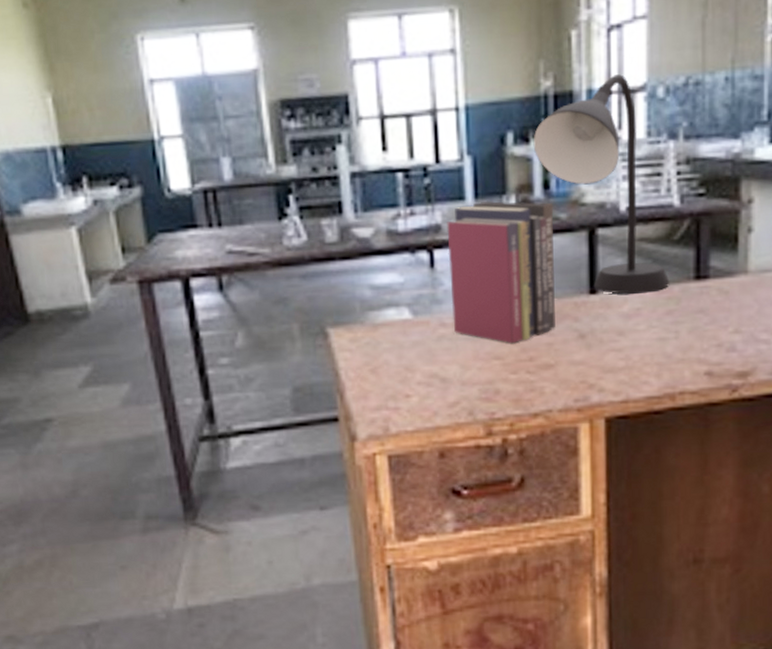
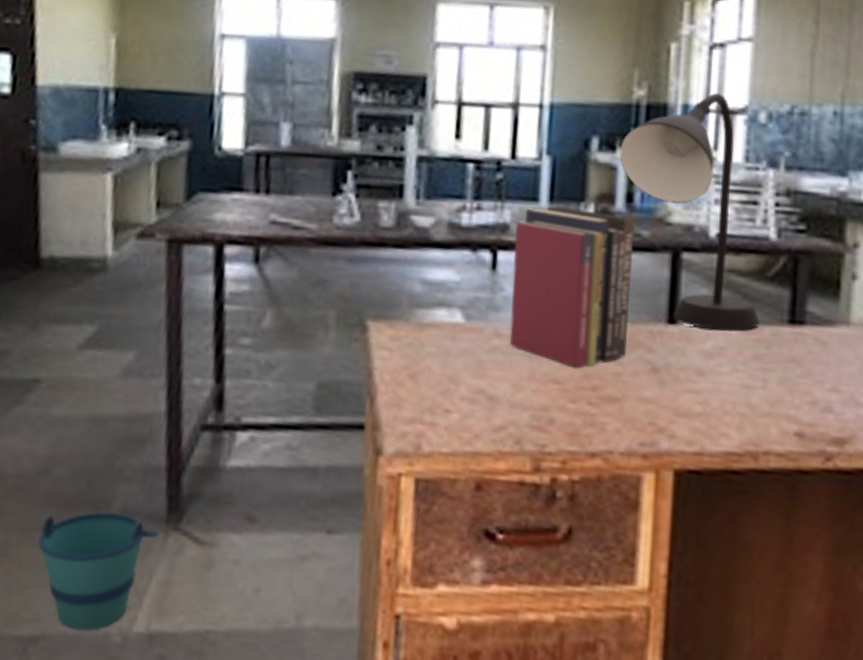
bucket: none [80,519,181,614] -> present [37,511,159,630]

